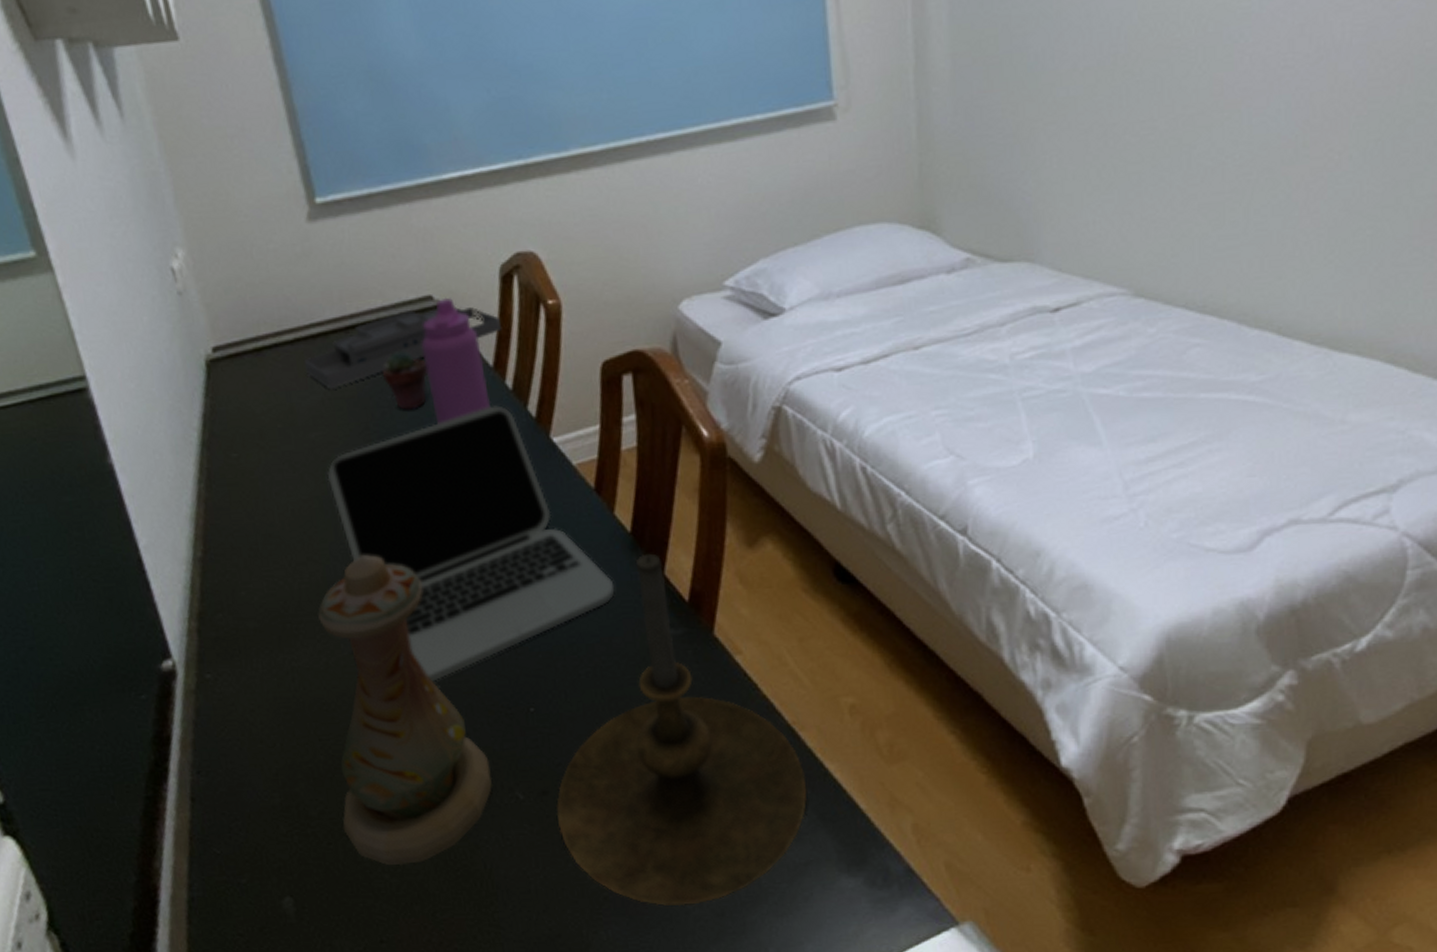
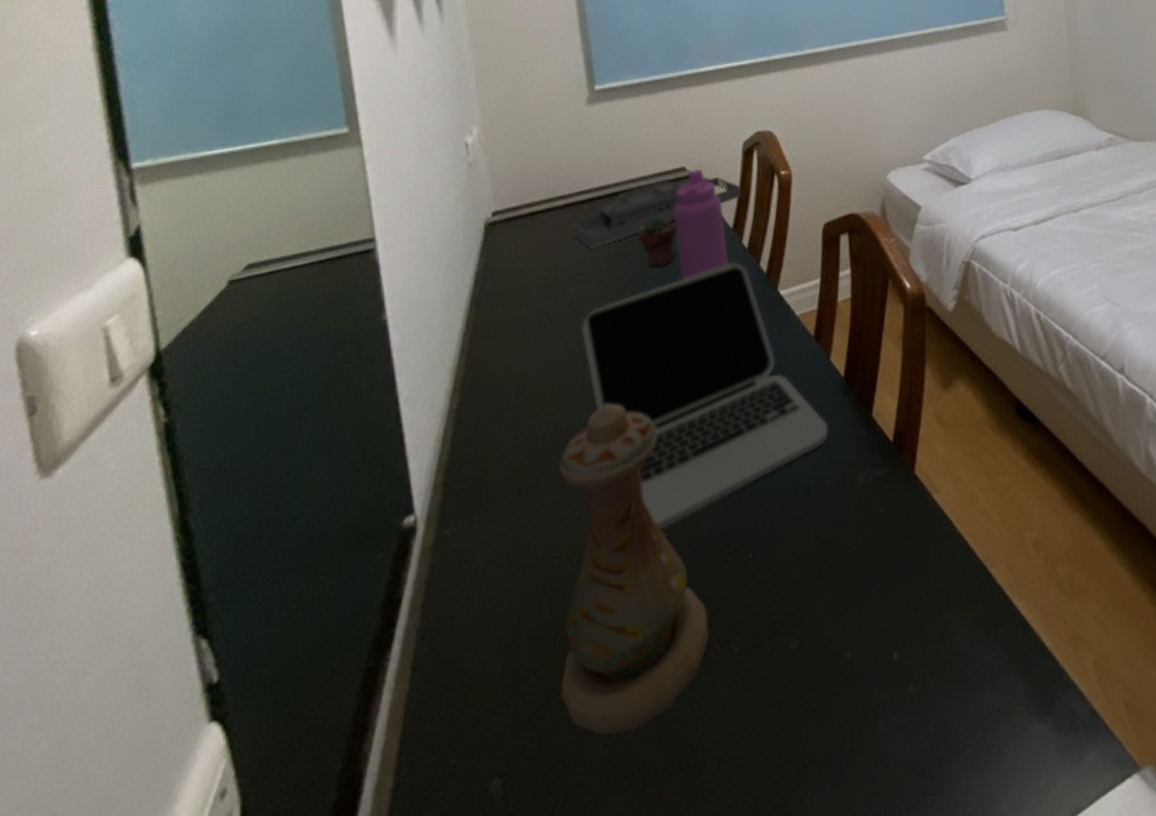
candle holder: present [556,553,807,907] -> none [768,396,999,766]

